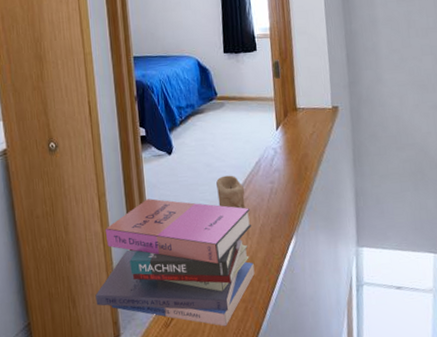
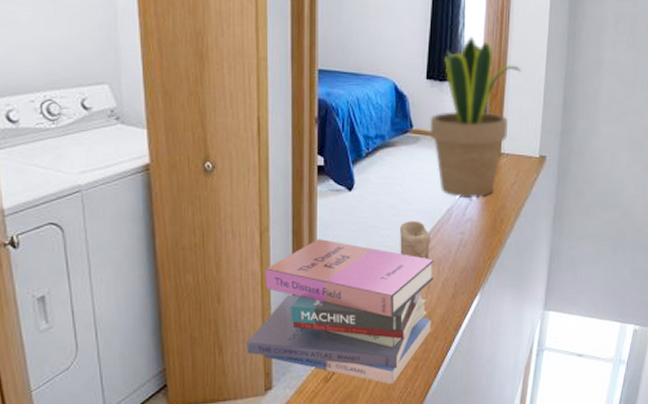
potted plant: none [231,13,306,152] -> present [429,36,522,199]

